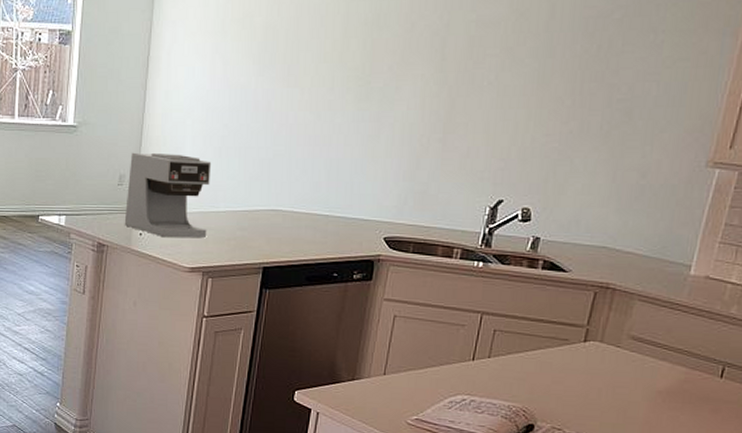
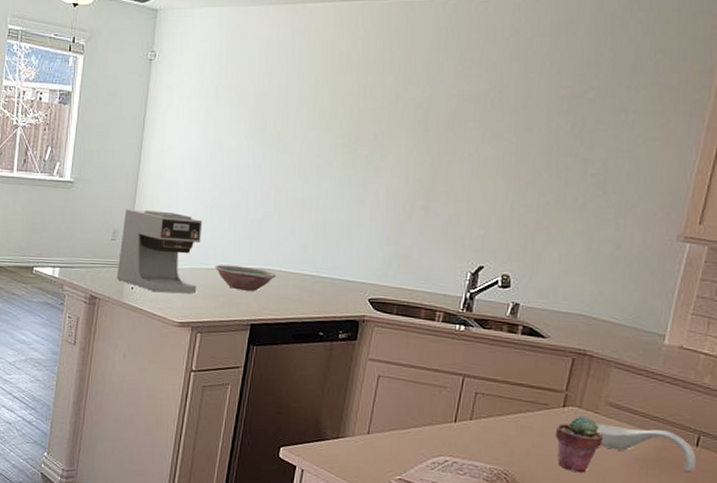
bowl: none [224,207,288,233] -> present [214,265,276,291]
potted succulent: none [575,350,624,408] -> present [554,415,603,473]
spoon rest: none [617,358,721,404] -> present [595,423,697,472]

